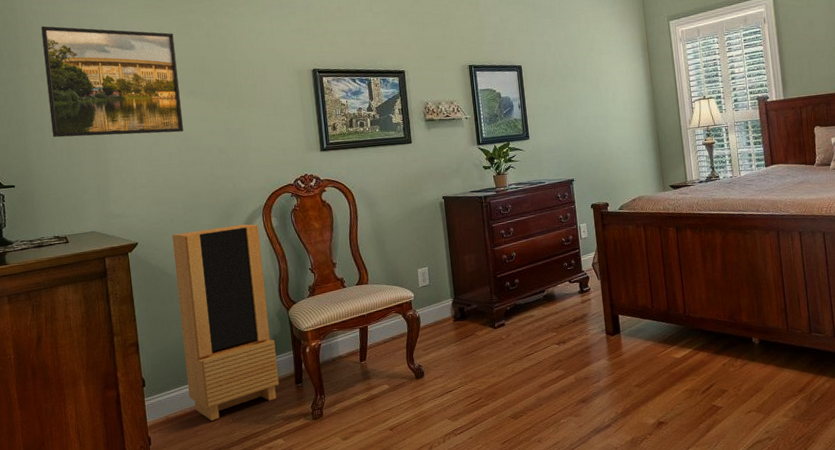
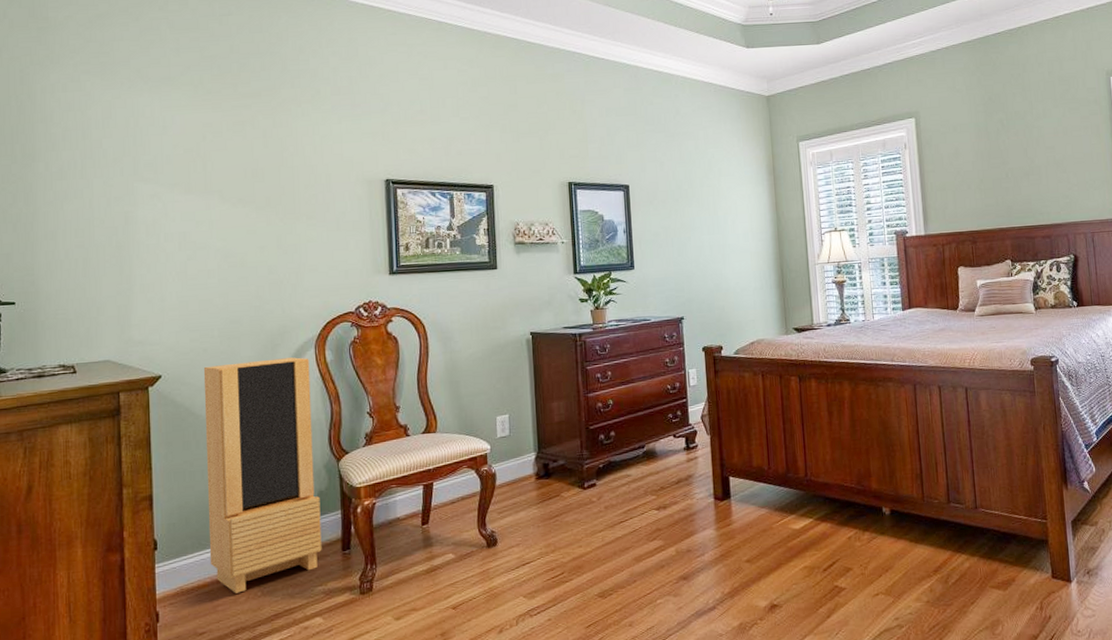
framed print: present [41,26,183,138] -> none [64,115,227,247]

